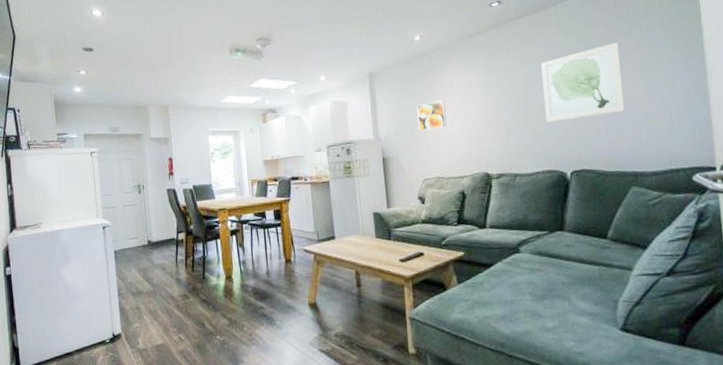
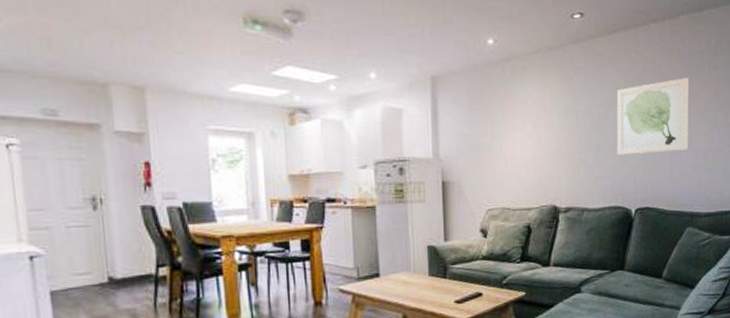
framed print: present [417,100,447,131] -> none [485,119,517,153]

